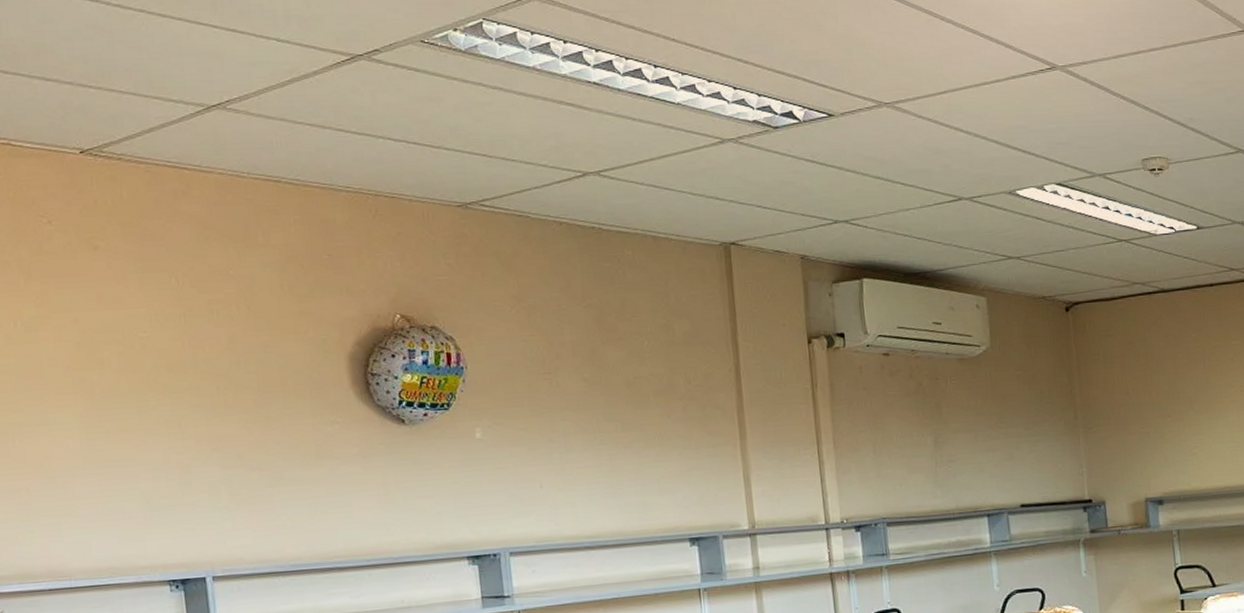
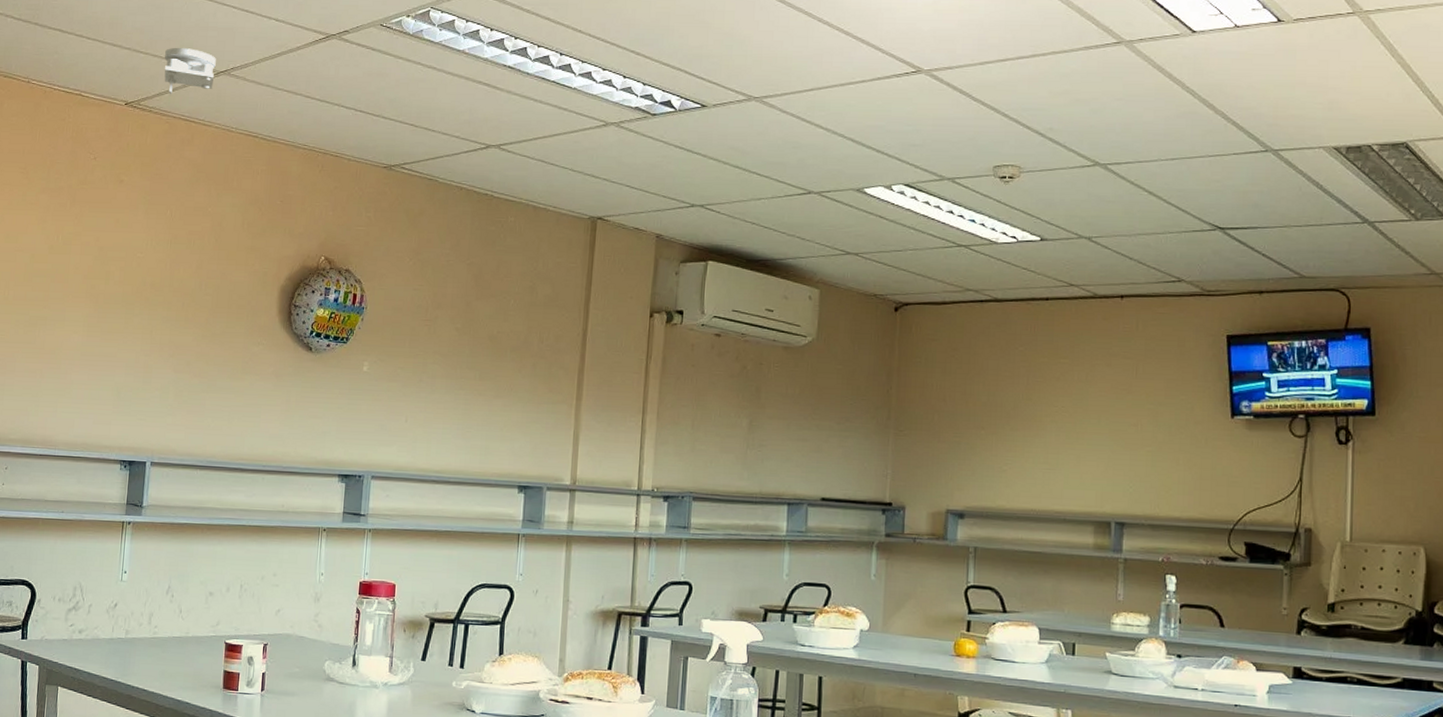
smoke detector: none [126,78,205,138] -> present [164,47,216,95]

